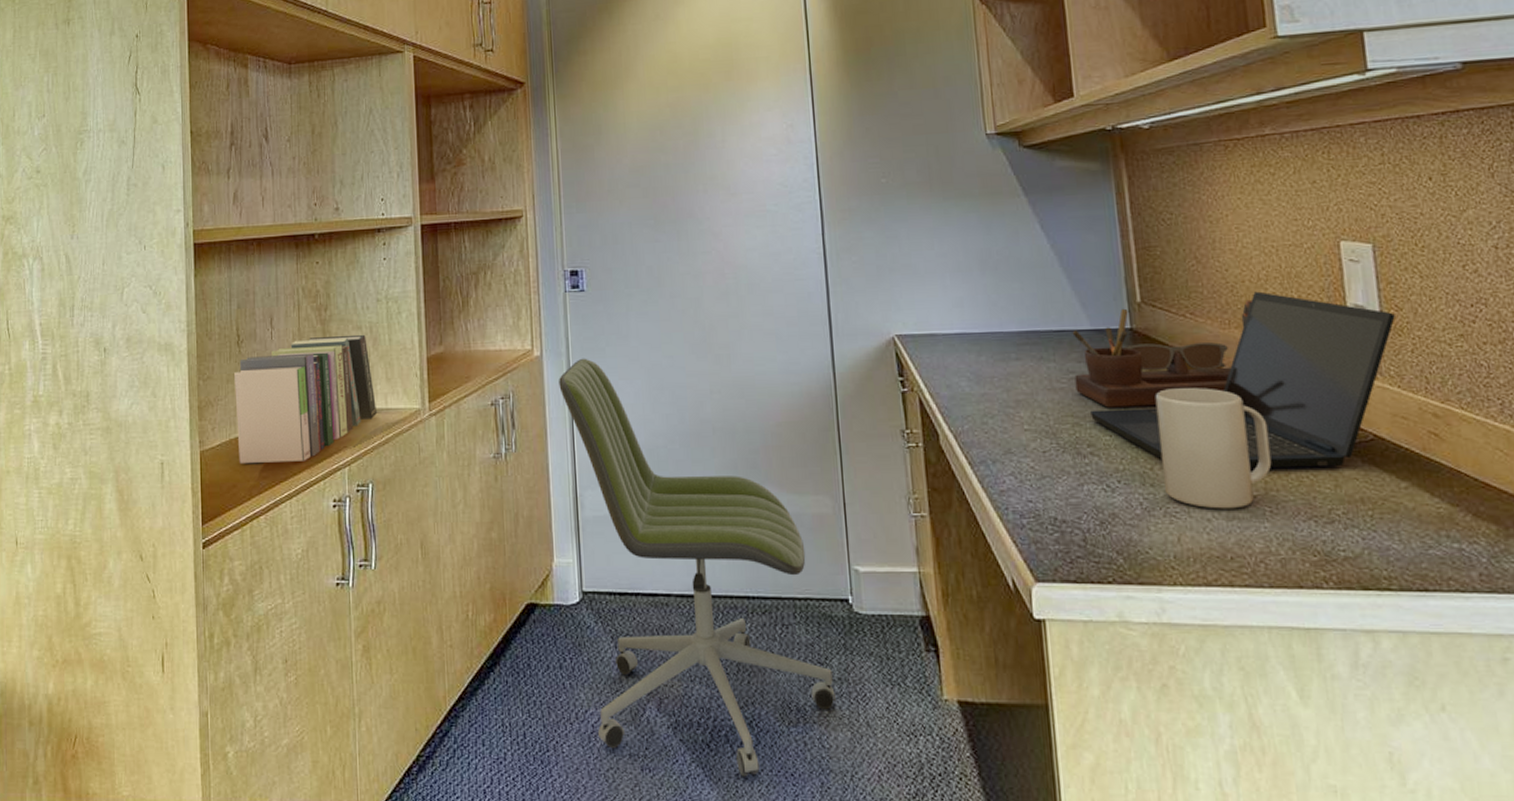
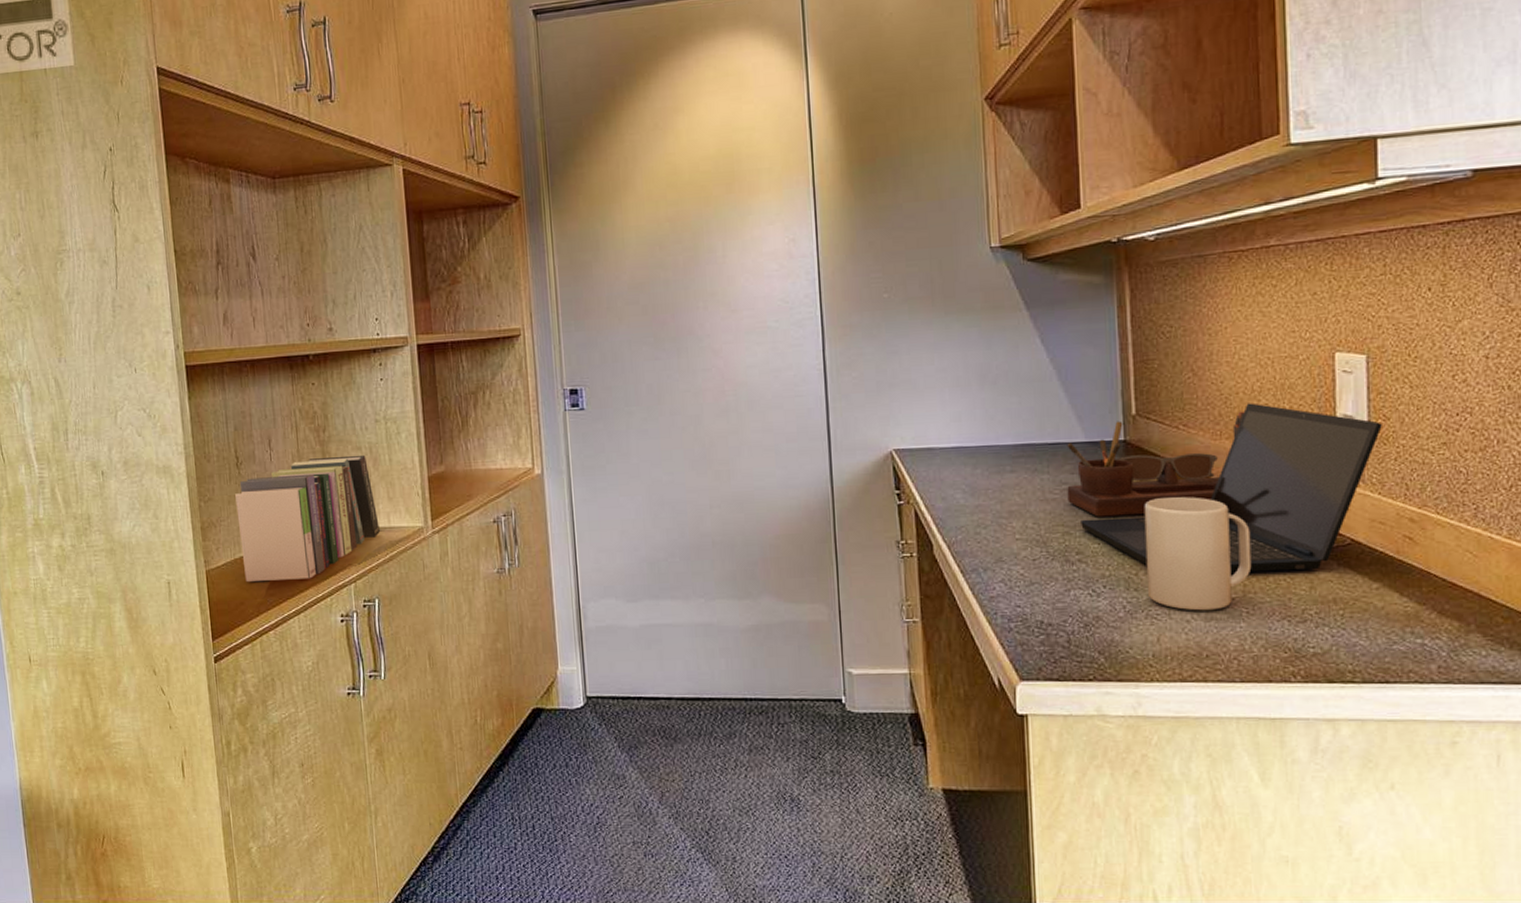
office chair: present [559,358,836,777] -> none [560,475,828,860]

